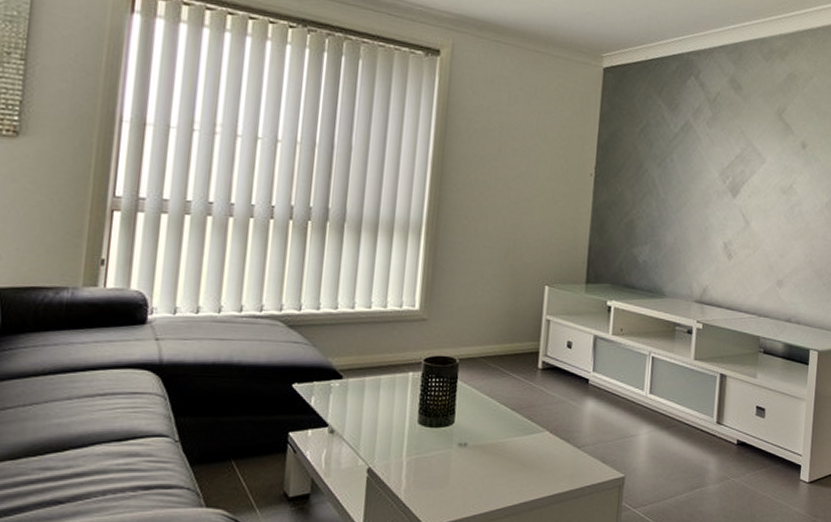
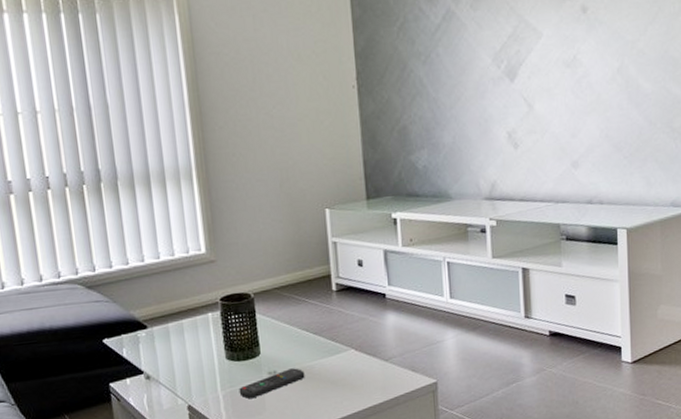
remote control: none [424,443,496,470] -> present [239,368,305,399]

